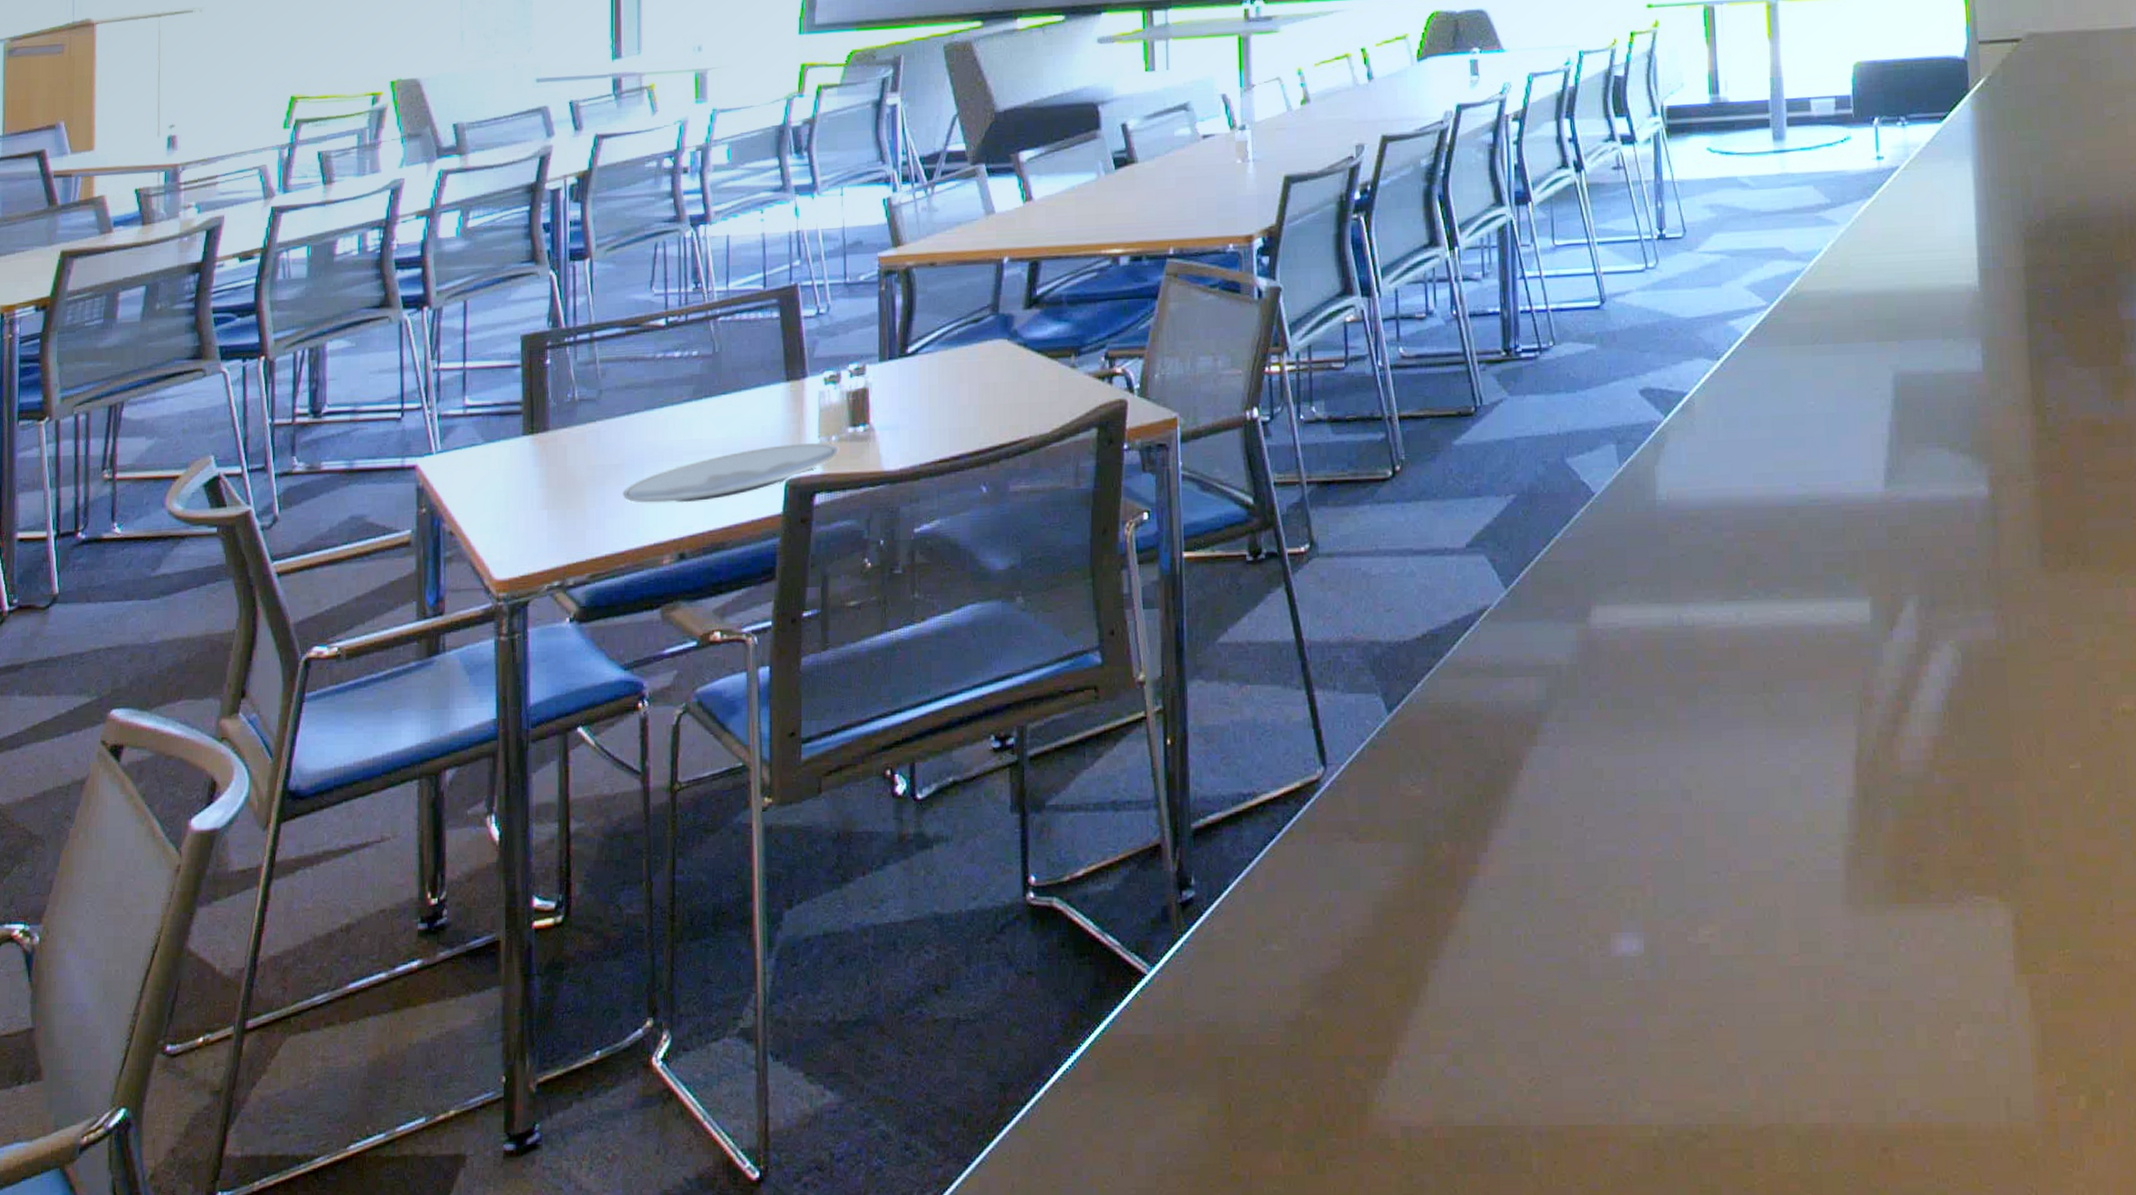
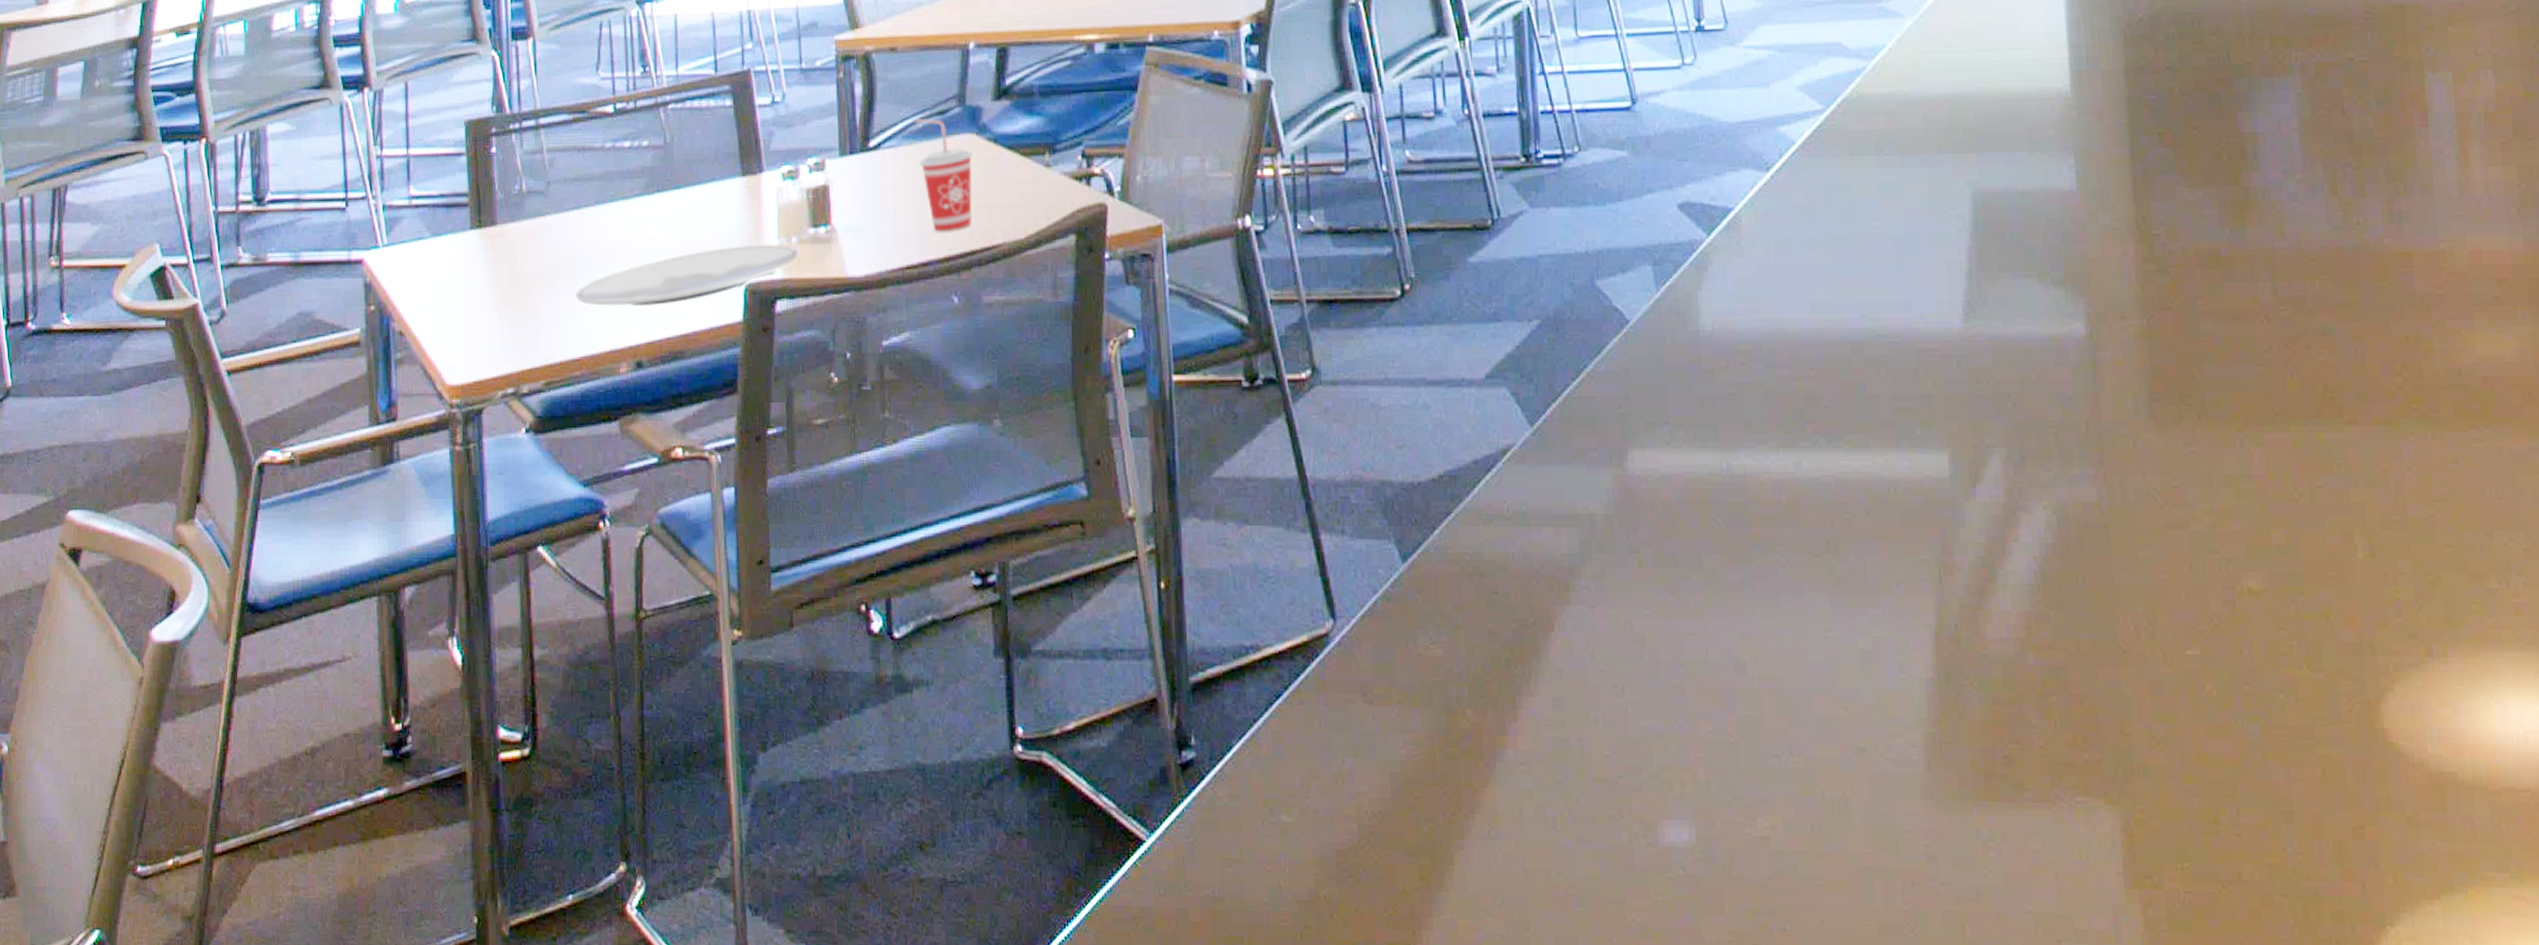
beverage cup: none [949,326,1004,428] -> present [913,118,973,232]

